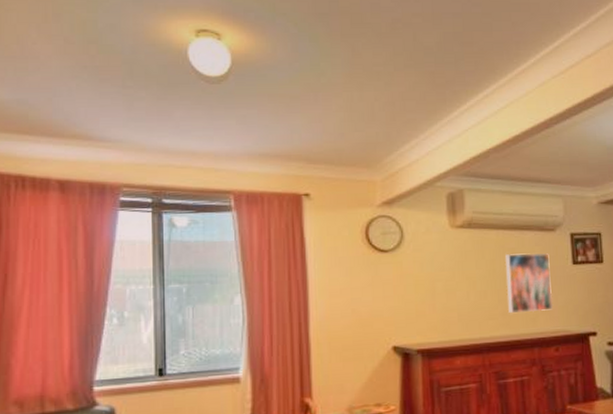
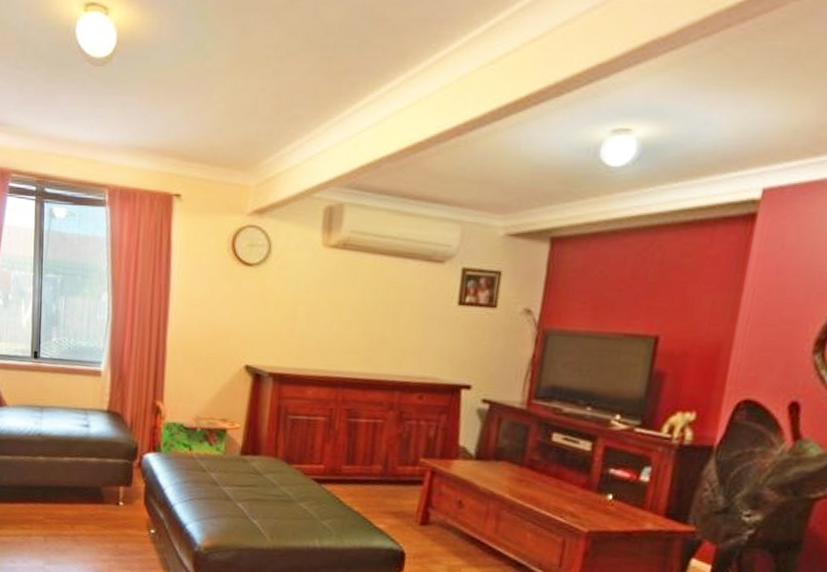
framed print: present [505,253,554,313] -> none [373,284,432,353]

